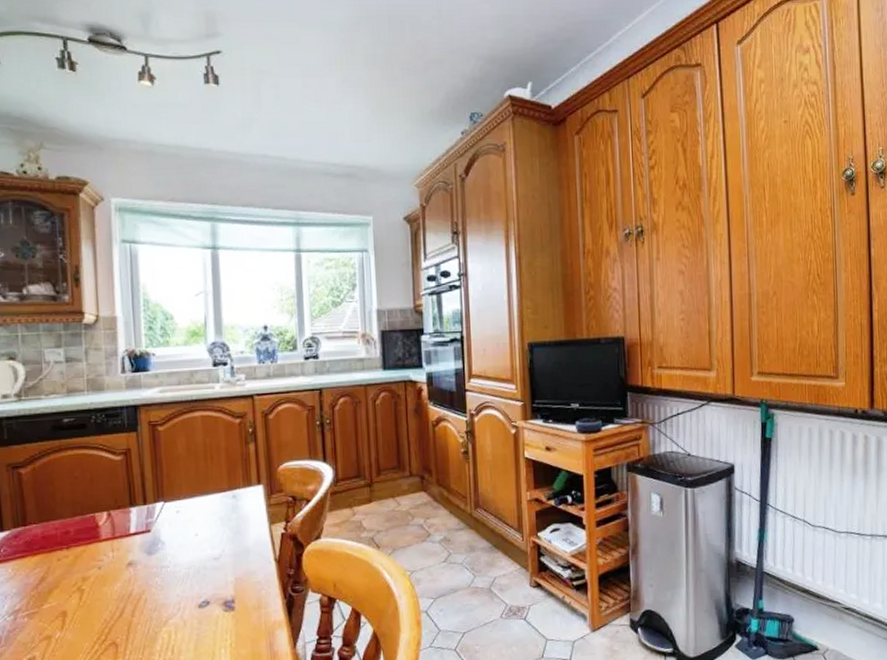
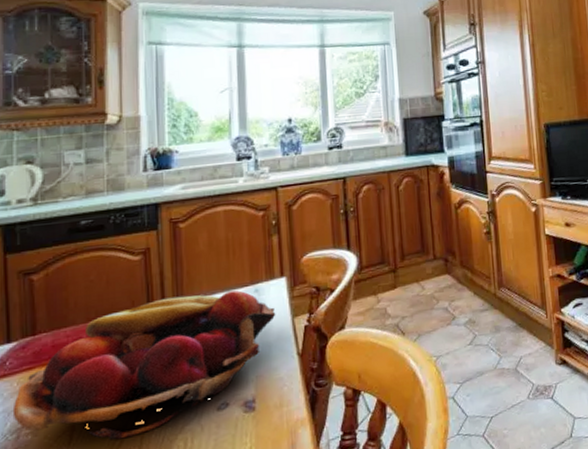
fruit basket: none [9,495,254,628] -> present [12,290,276,440]

